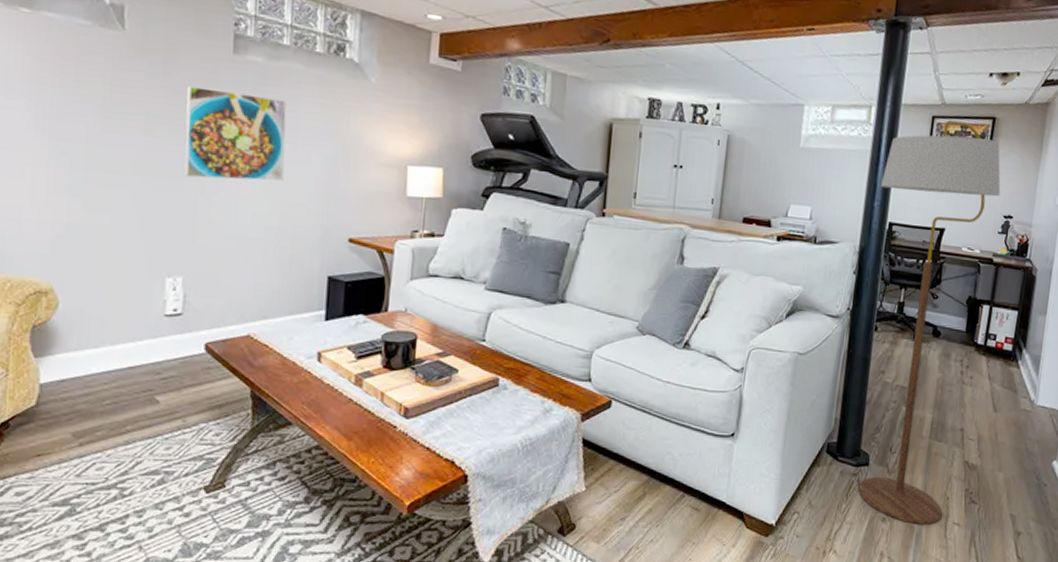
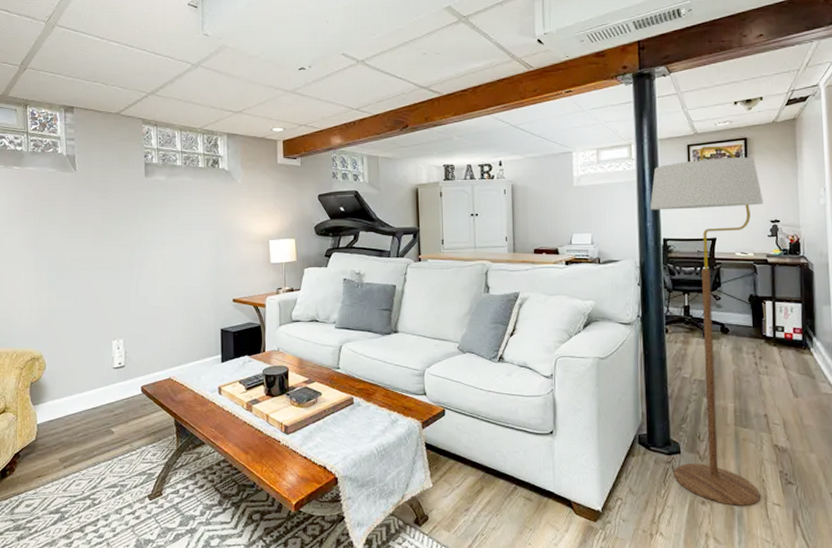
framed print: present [184,86,287,181] -> none [117,203,185,267]

